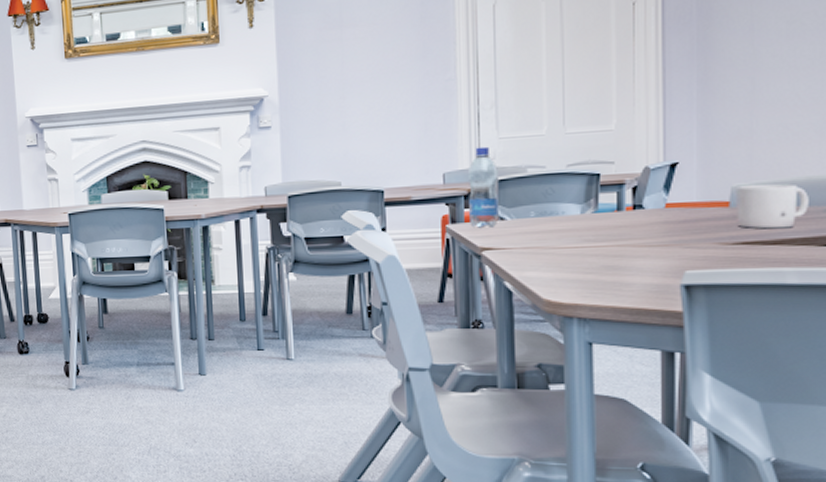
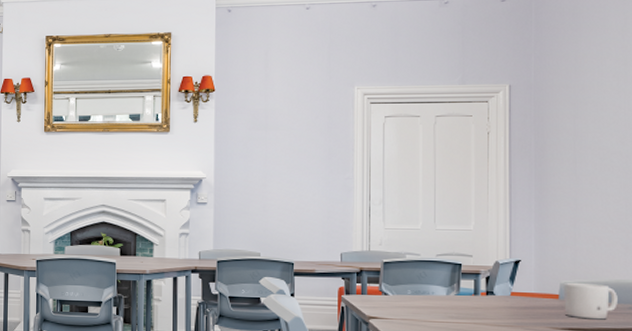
bottle: present [468,146,499,228] -> none [360,234,383,300]

